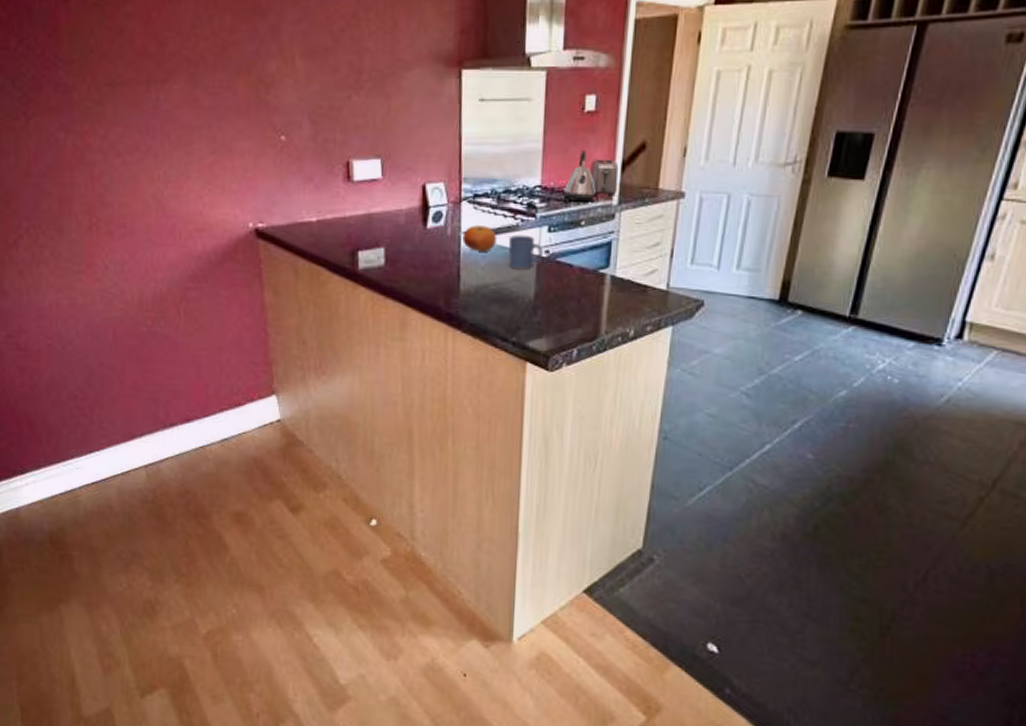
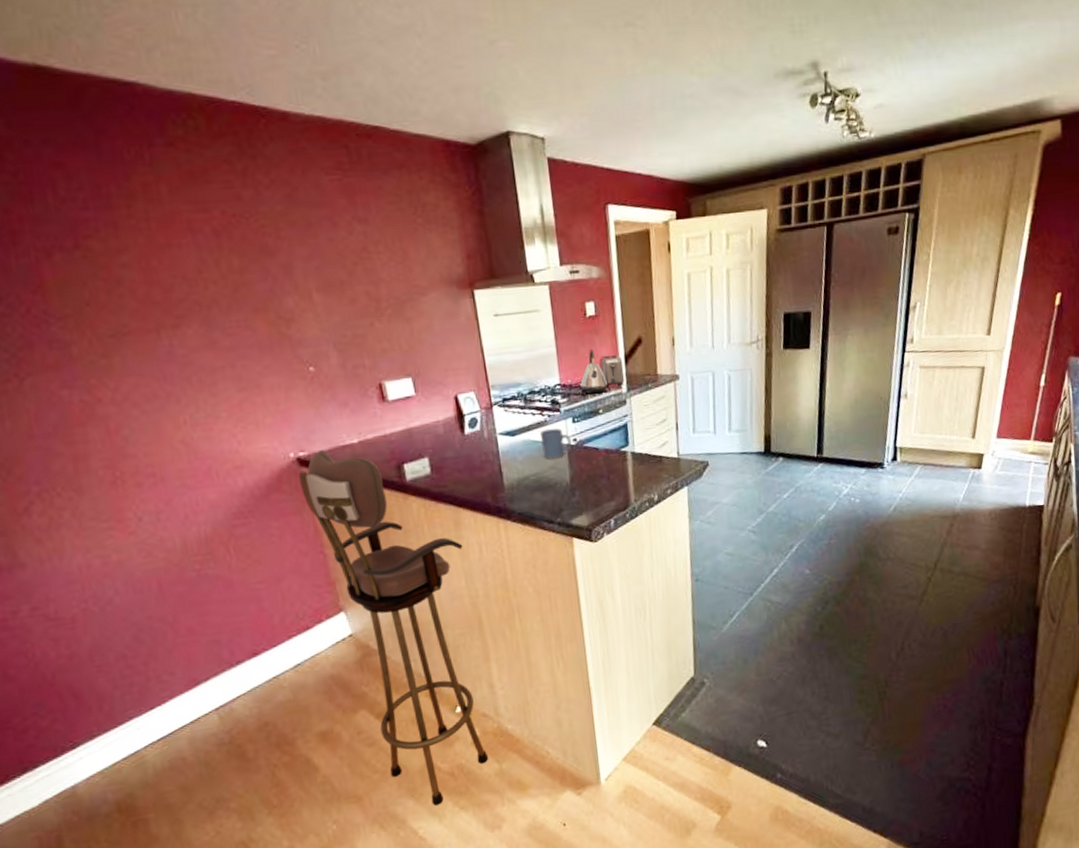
bar stool: none [253,224,406,617] -> present [298,450,488,806]
fruit: present [462,225,497,252] -> none [499,425,530,449]

